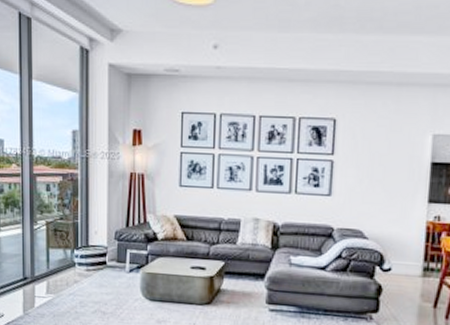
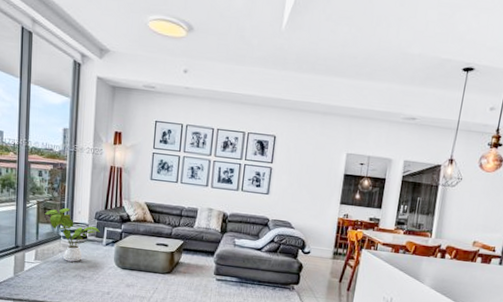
house plant: none [56,227,123,294] -> present [45,207,101,262]

